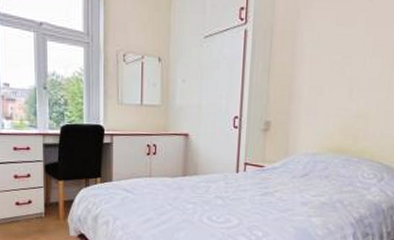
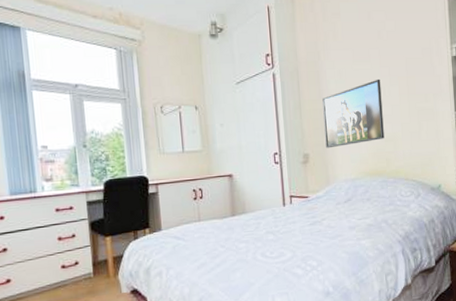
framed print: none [290,47,363,118] -> present [322,79,385,149]

